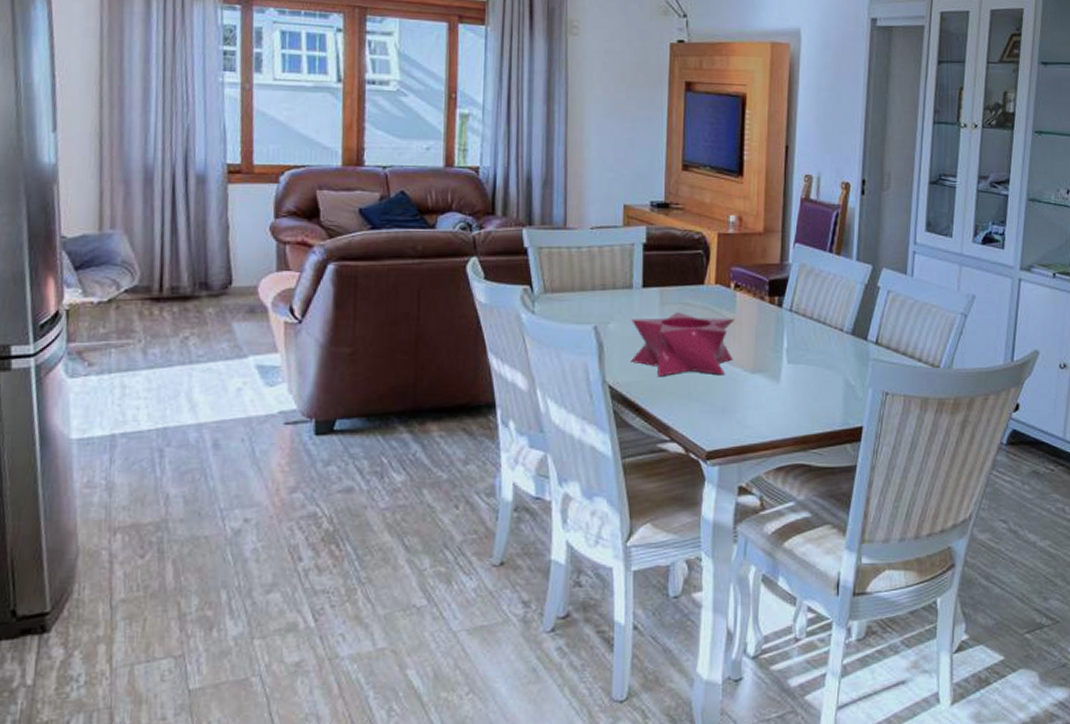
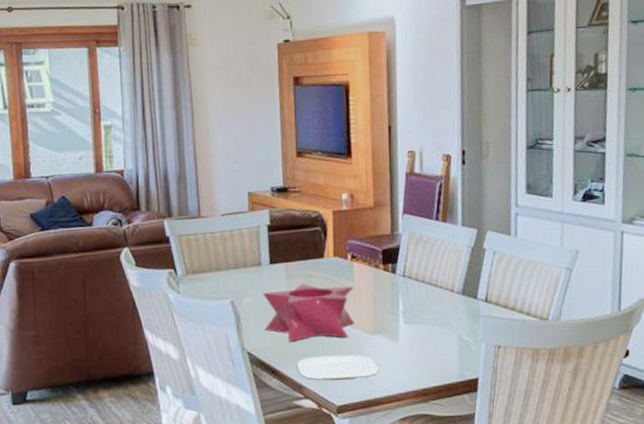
plate: none [664,394,756,422] -> present [296,354,379,381]

